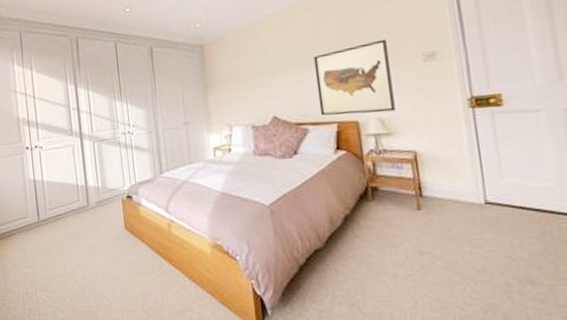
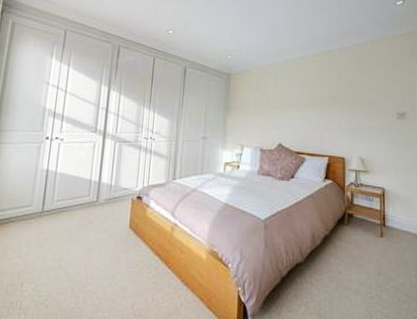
wall art: present [313,39,396,116] -> none [317,96,373,154]

